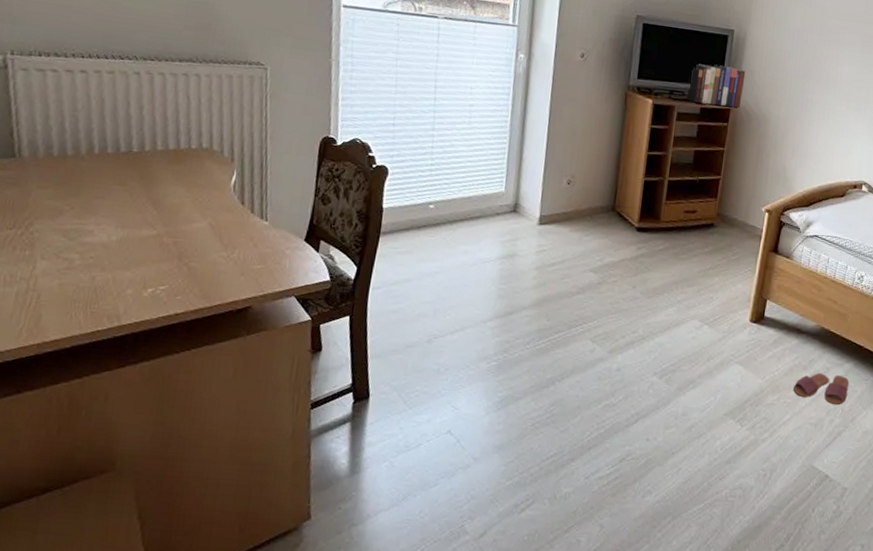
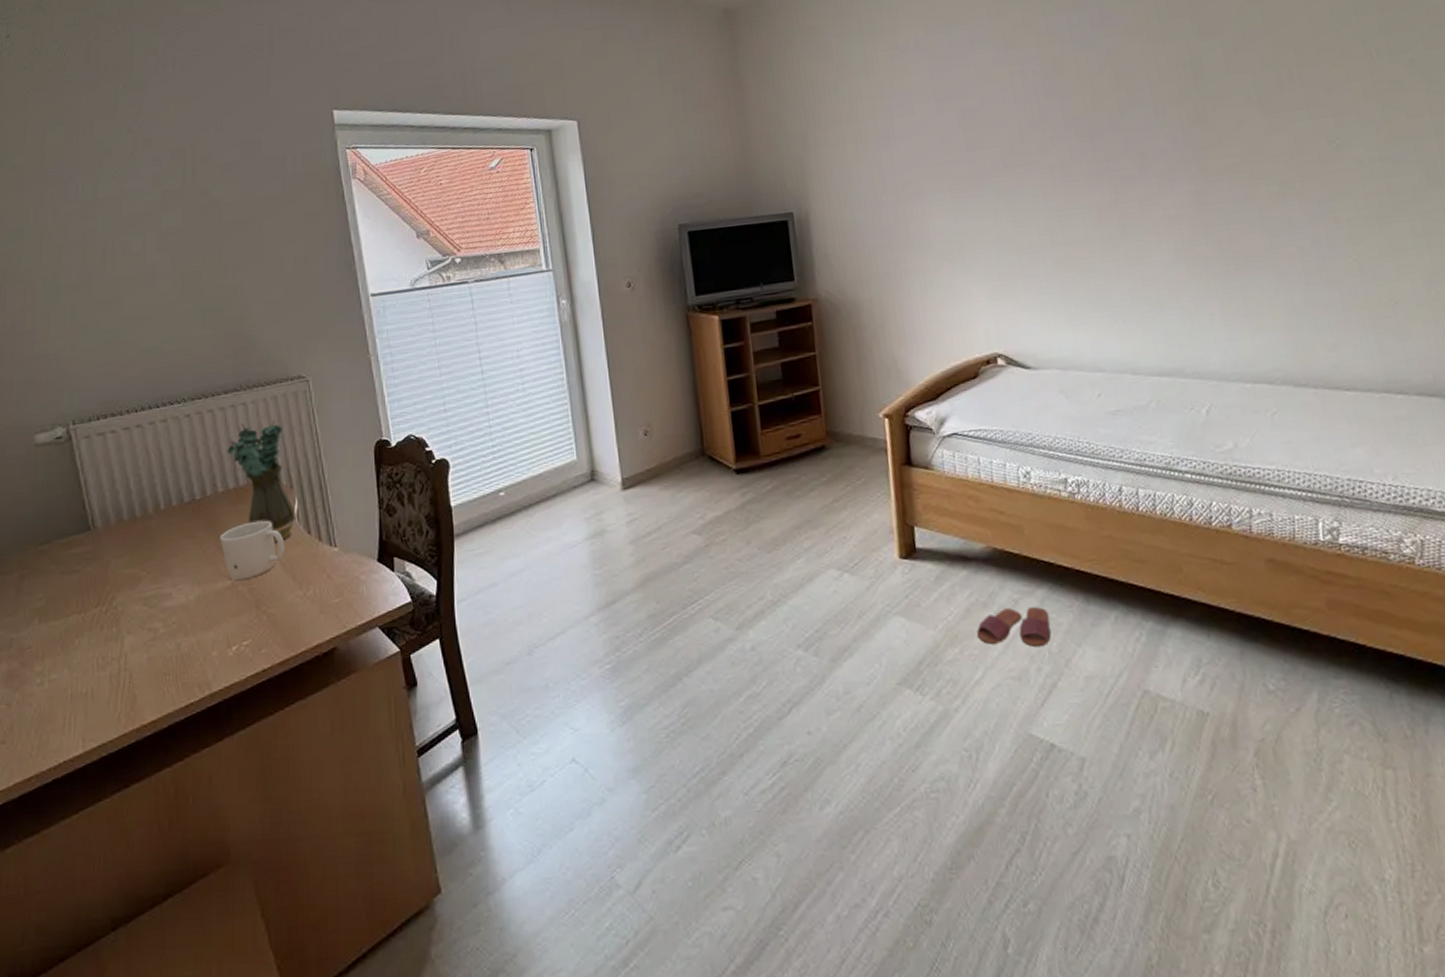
mug: none [151,182,217,233] -> present [219,520,285,581]
vase: none [172,92,233,207] -> present [227,420,296,544]
books: present [686,64,746,109] -> none [754,255,822,308]

